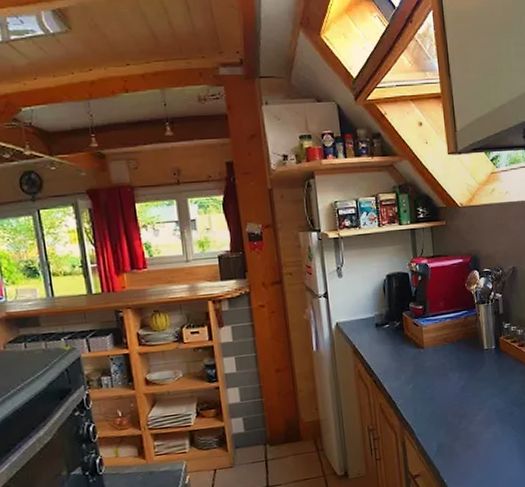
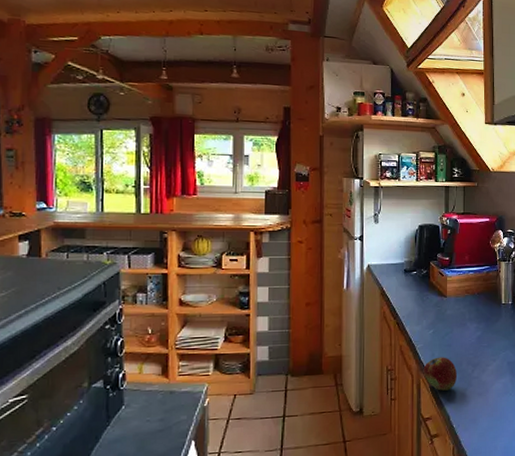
fruit: none [406,411,443,447] -> present [423,357,457,391]

